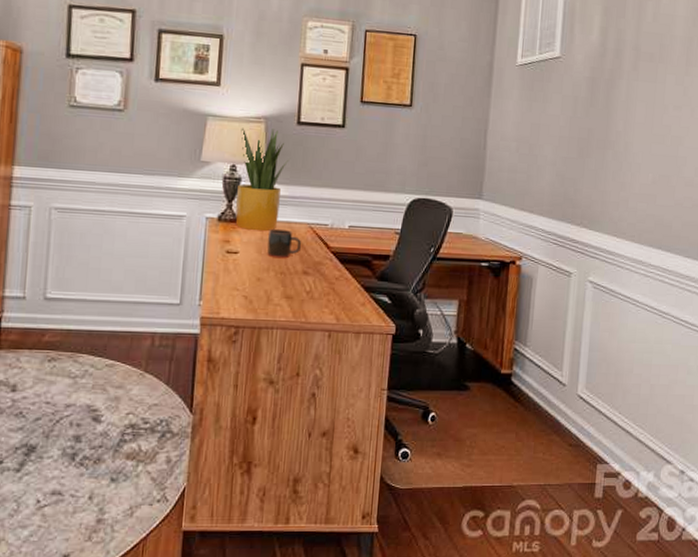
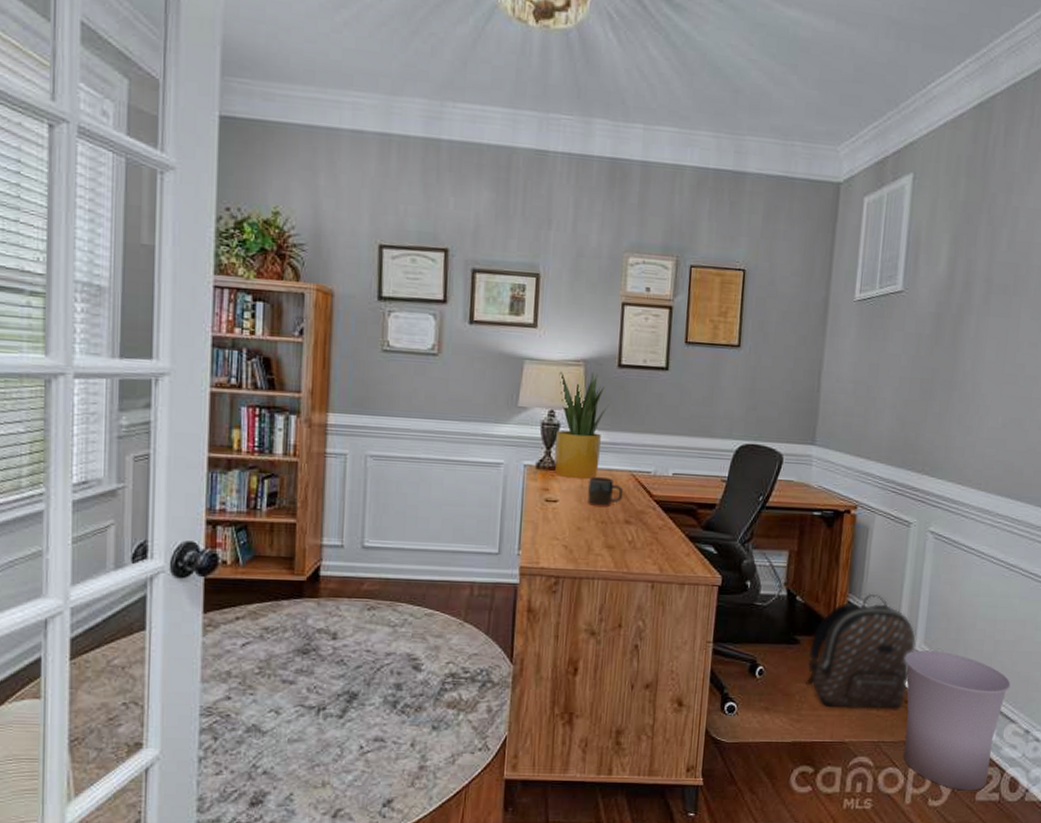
backpack: none [476,341,578,452] -> present [806,594,916,708]
waste bin: none [568,395,666,531] -> present [903,650,1011,791]

